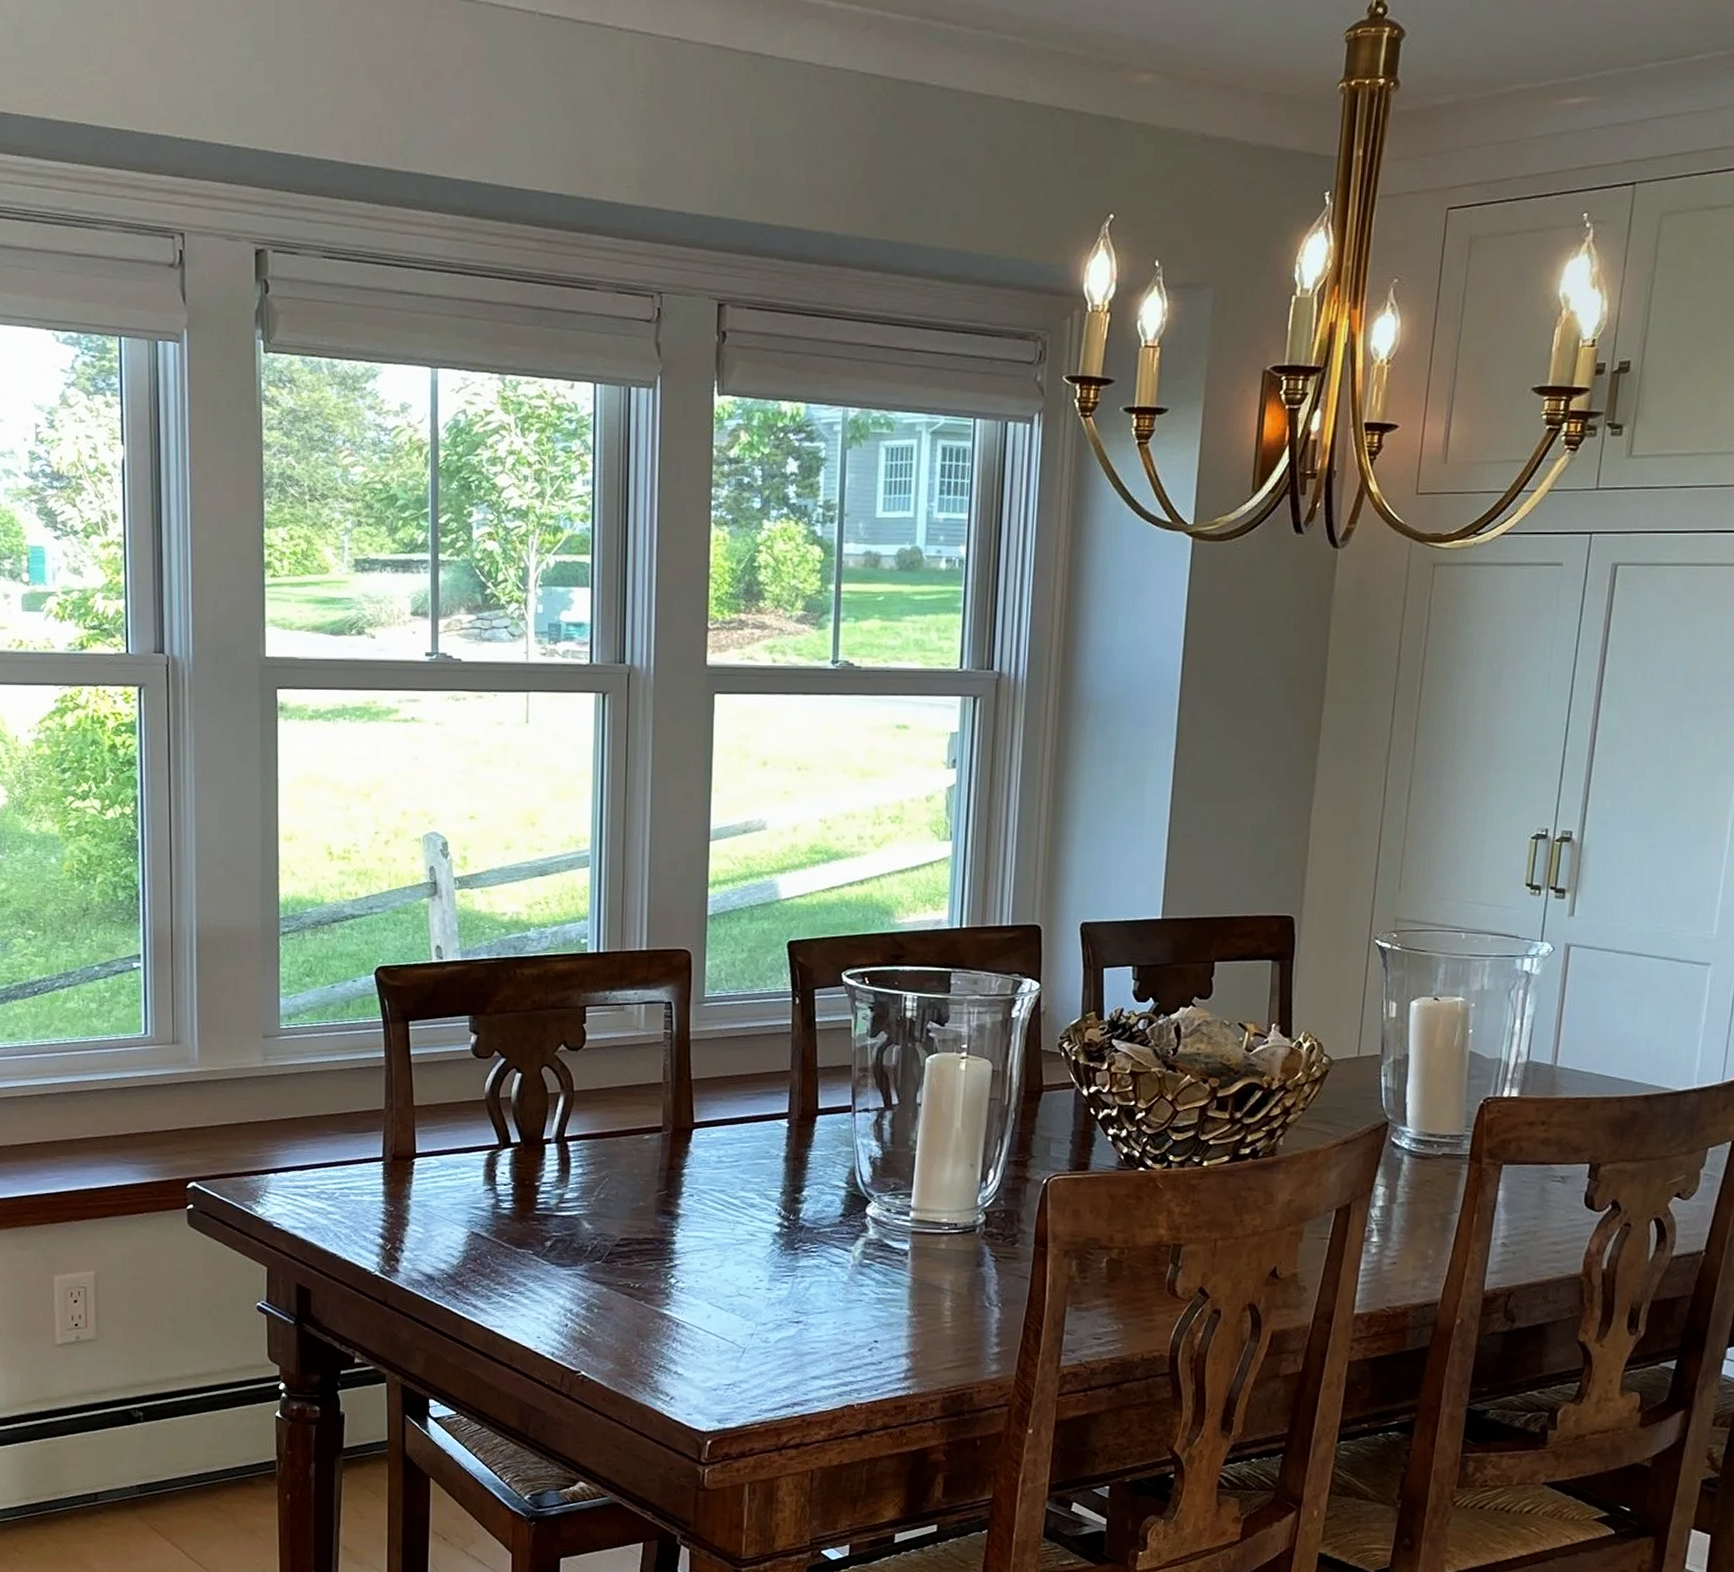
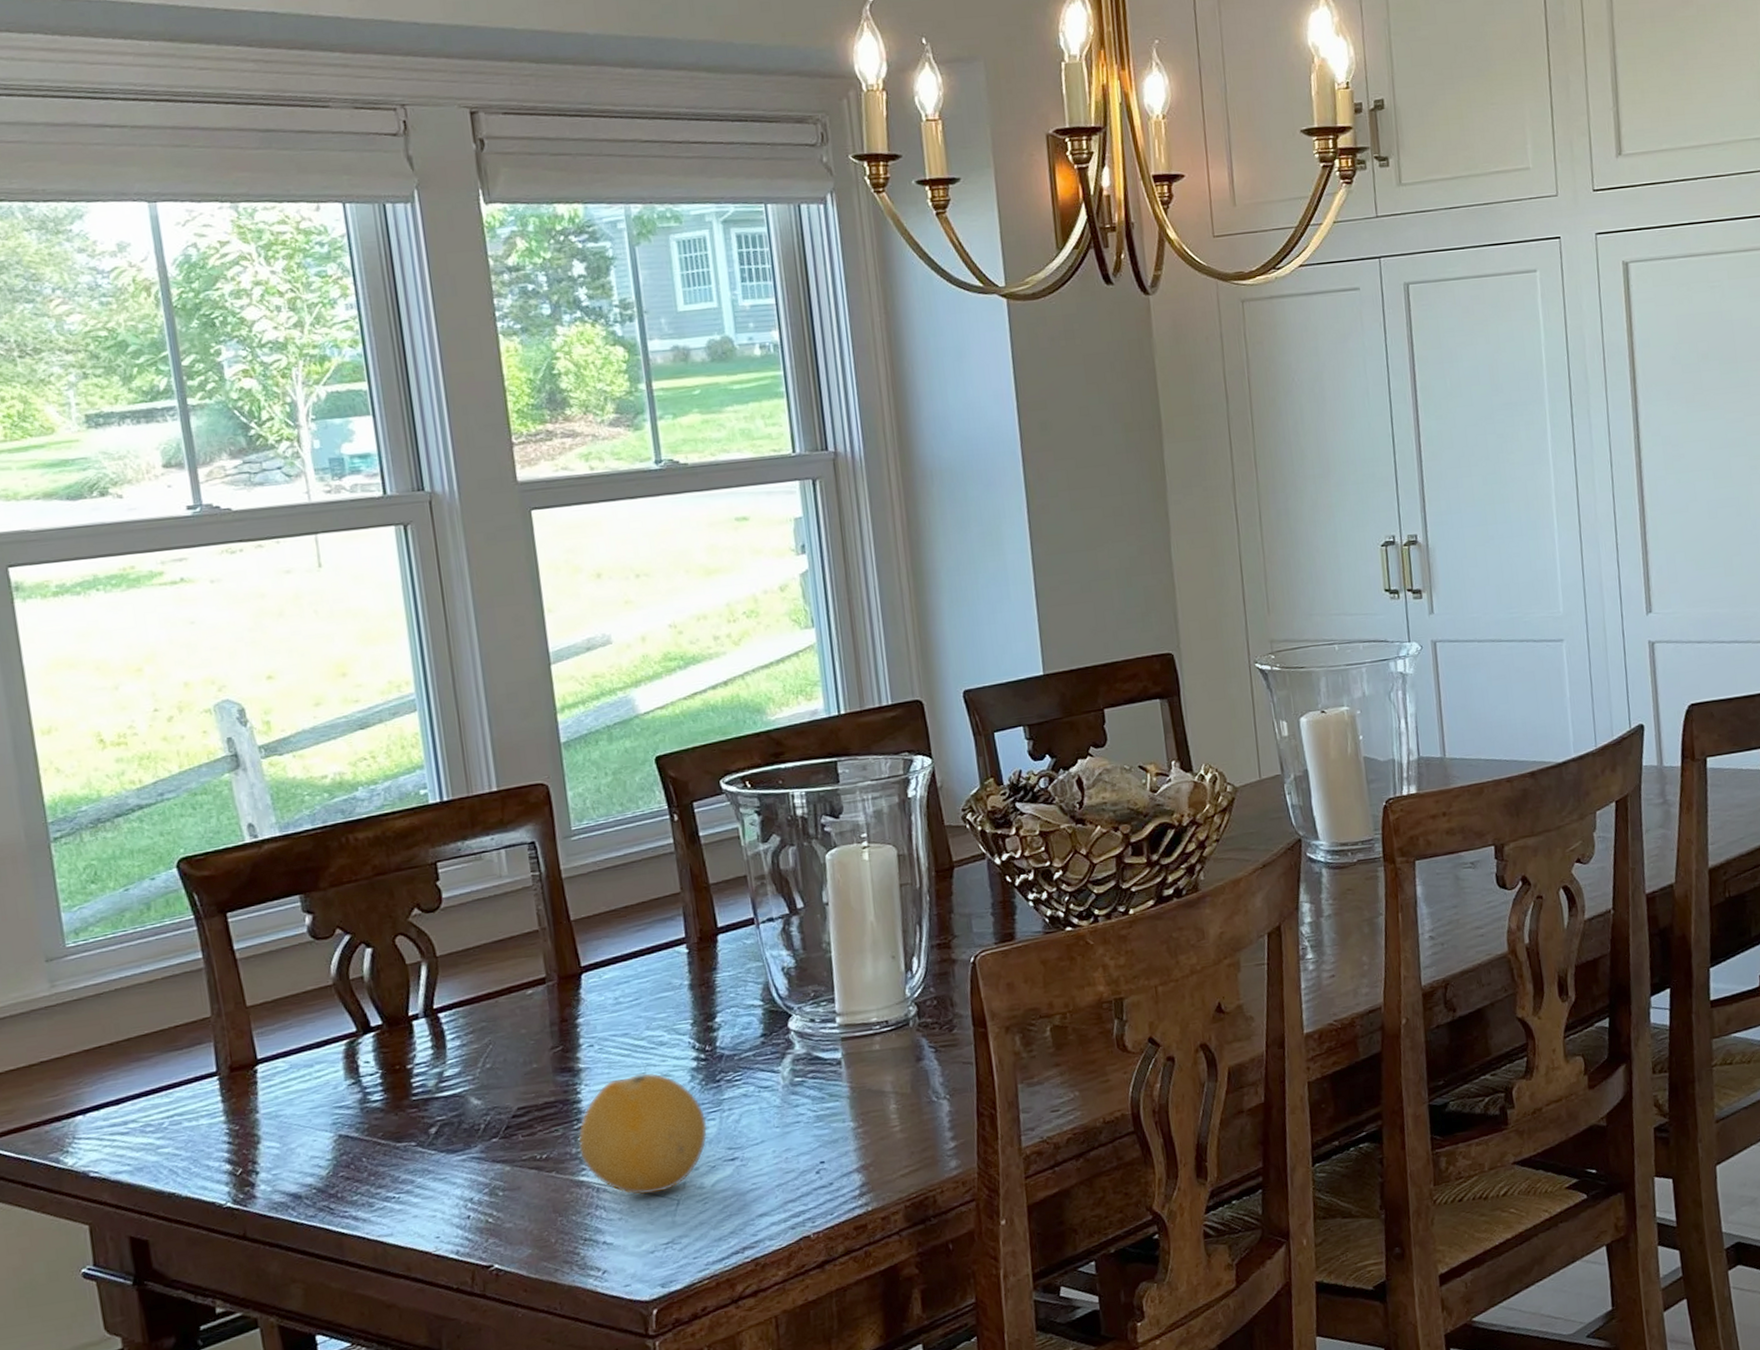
fruit: none [667,1229,780,1338] -> present [578,1073,708,1195]

